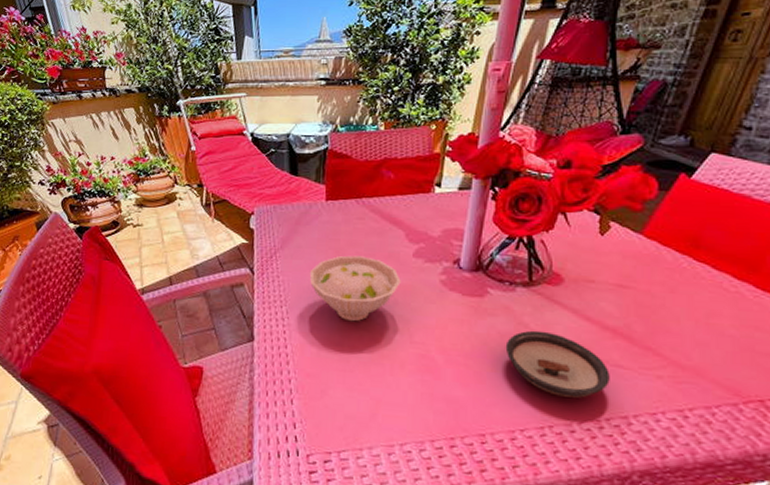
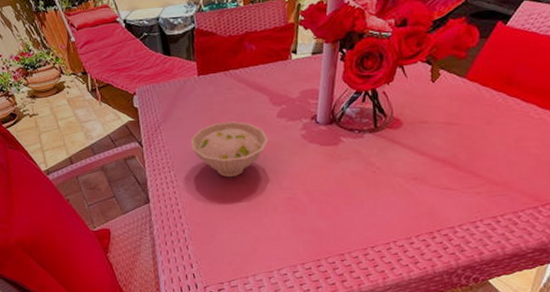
saucer: present [505,330,610,398] -> none [357,167,440,217]

